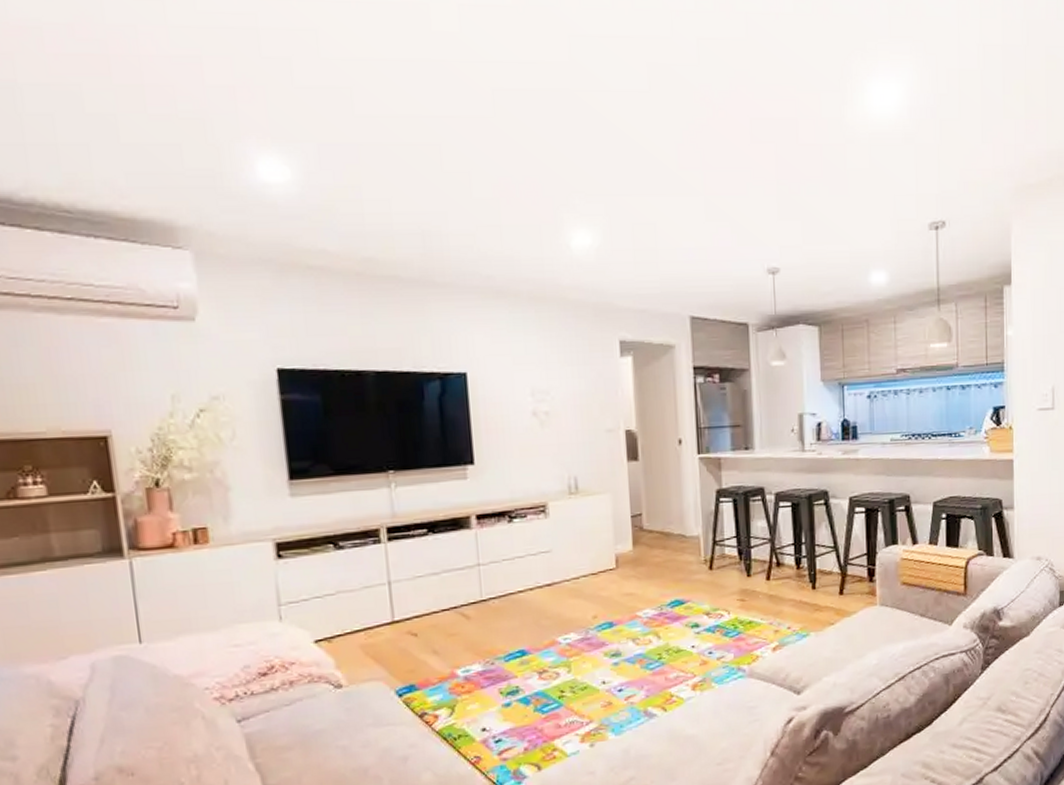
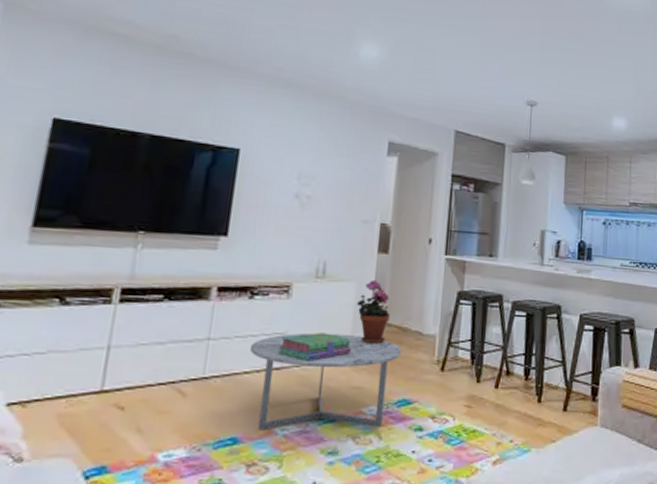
coffee table: none [519,545,668,641] -> present [249,333,402,430]
stack of books: none [545,546,617,575] -> present [277,332,351,361]
potted plant: none [615,488,651,552] -> present [357,279,391,344]

